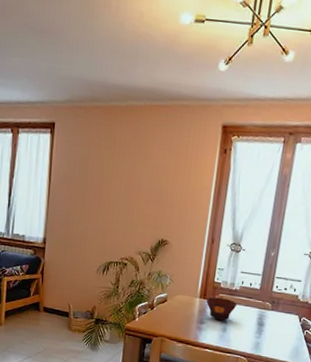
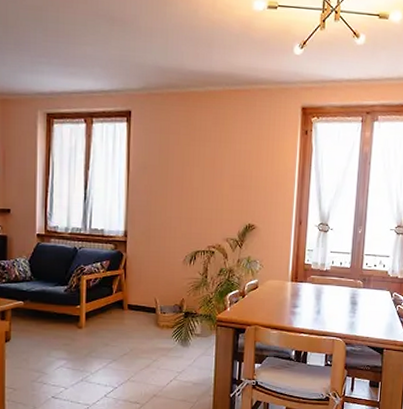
bowl: present [206,297,237,320] -> none [297,279,328,302]

